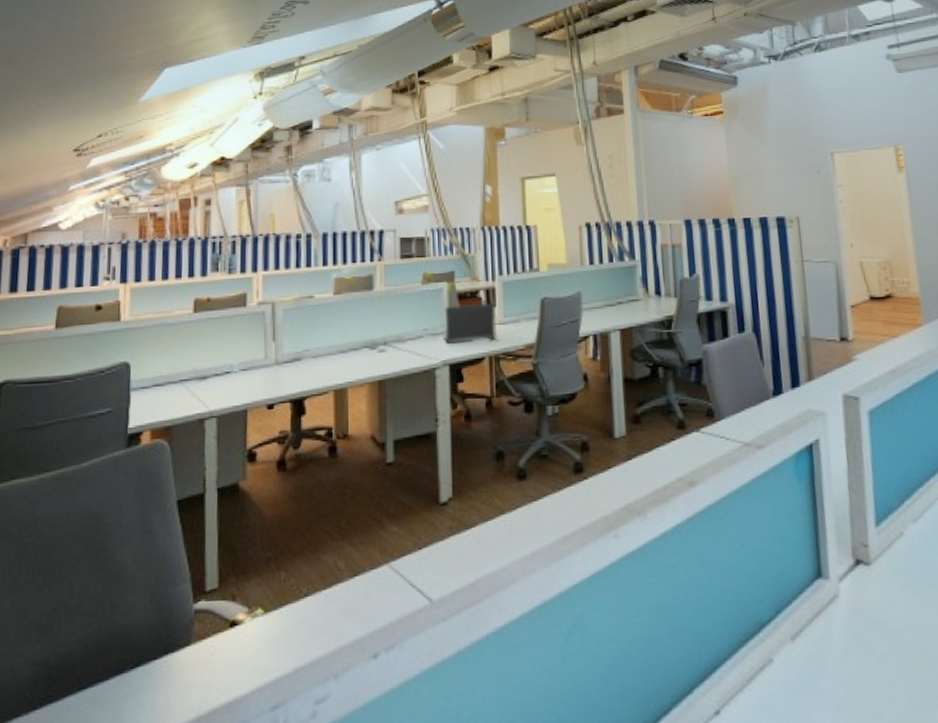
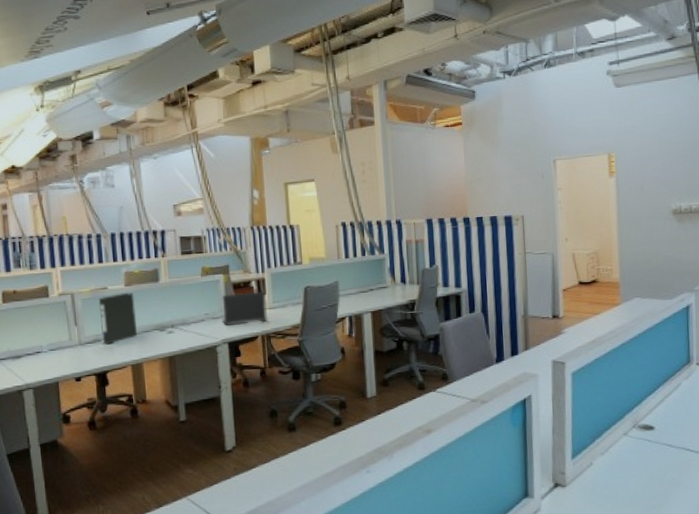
binder: none [302,302,345,365] -> present [98,292,137,345]

